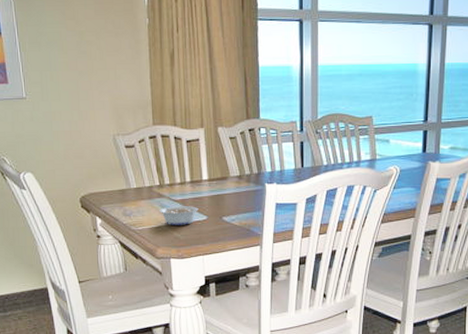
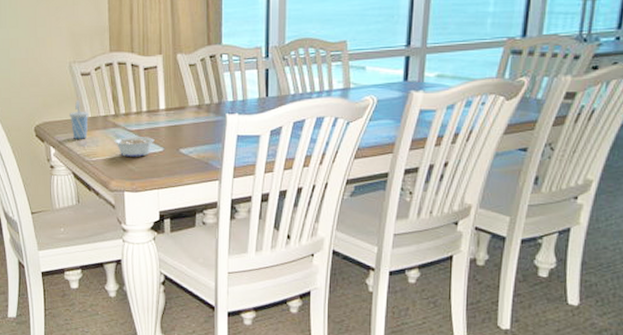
cup: none [115,171,134,209] -> present [69,99,89,139]

